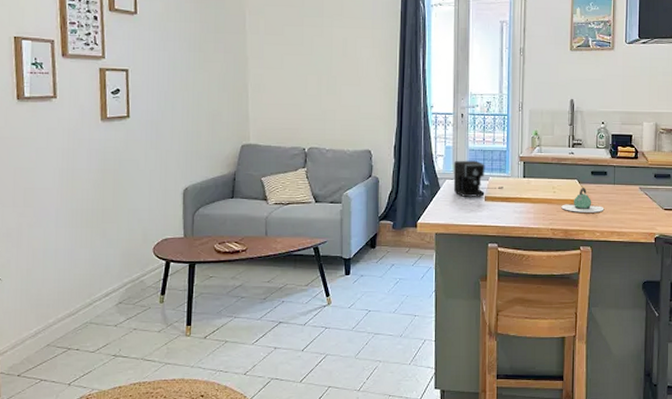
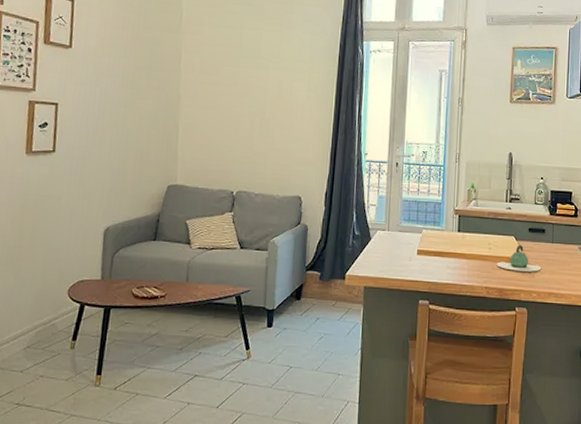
coffee maker: present [453,160,504,197] -> none [384,210,437,250]

